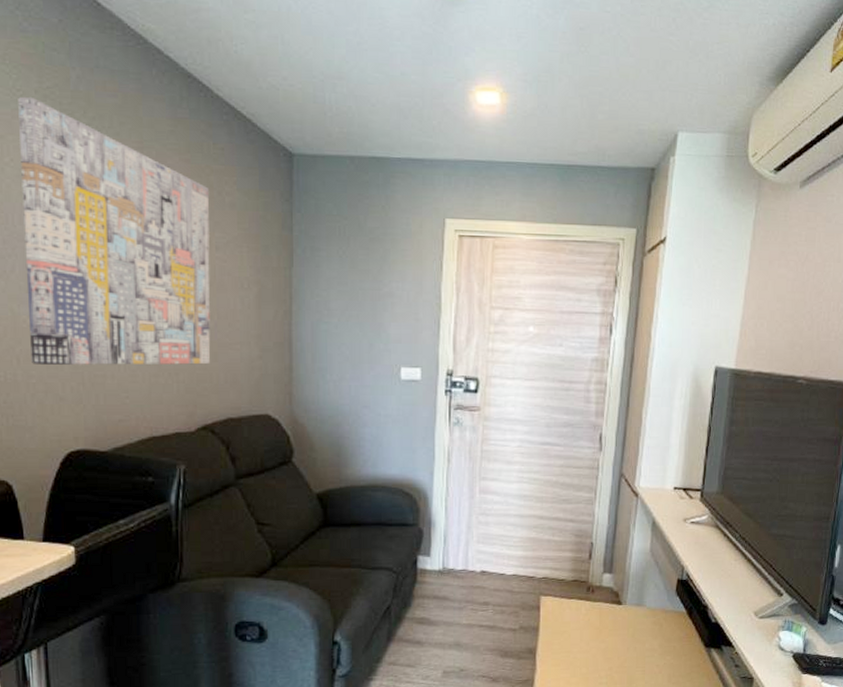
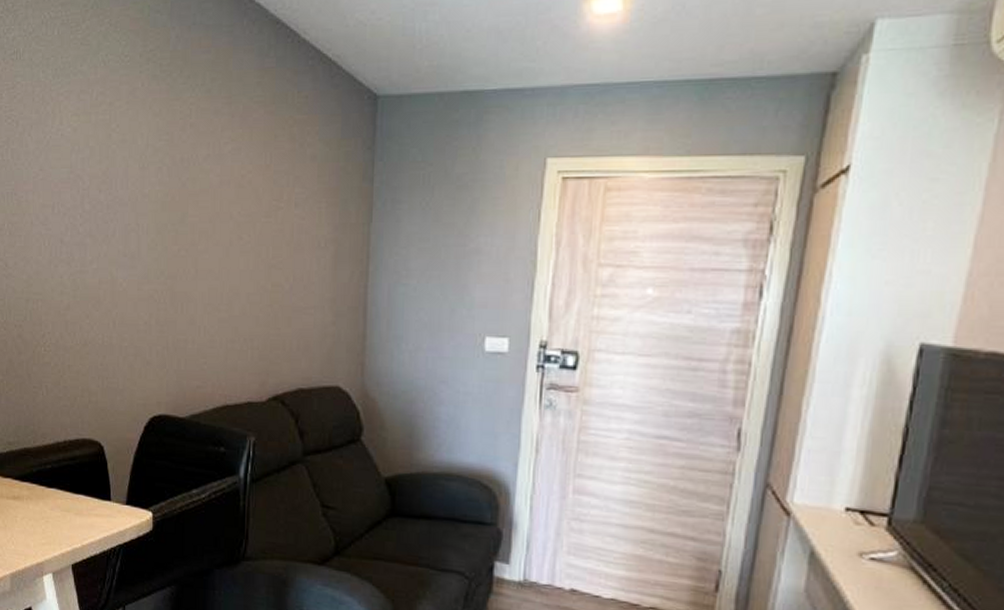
wall art: present [18,97,211,365] -> none [124,62,292,331]

